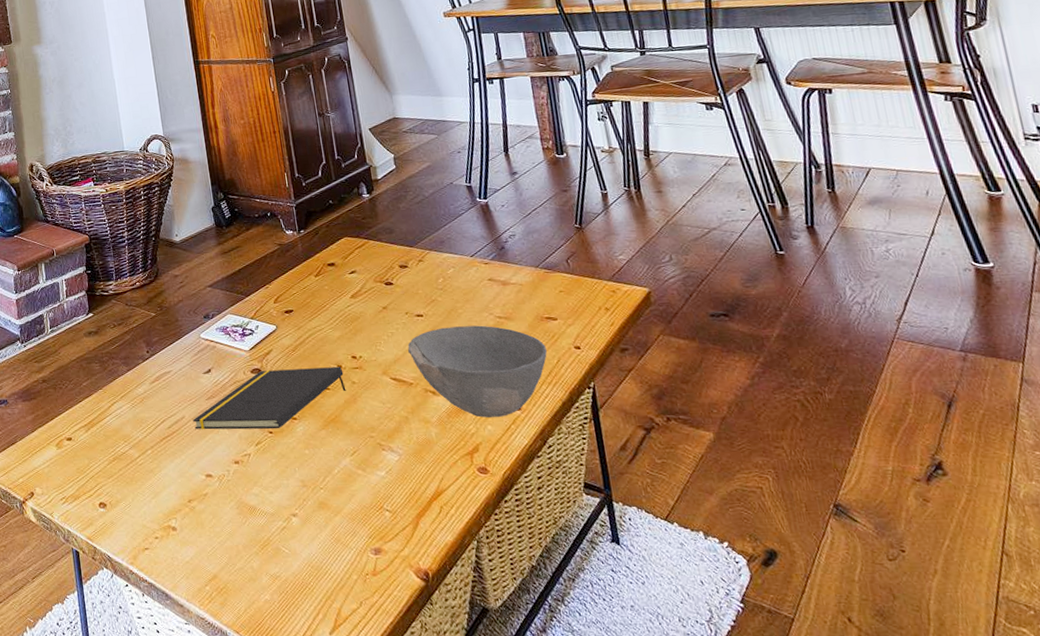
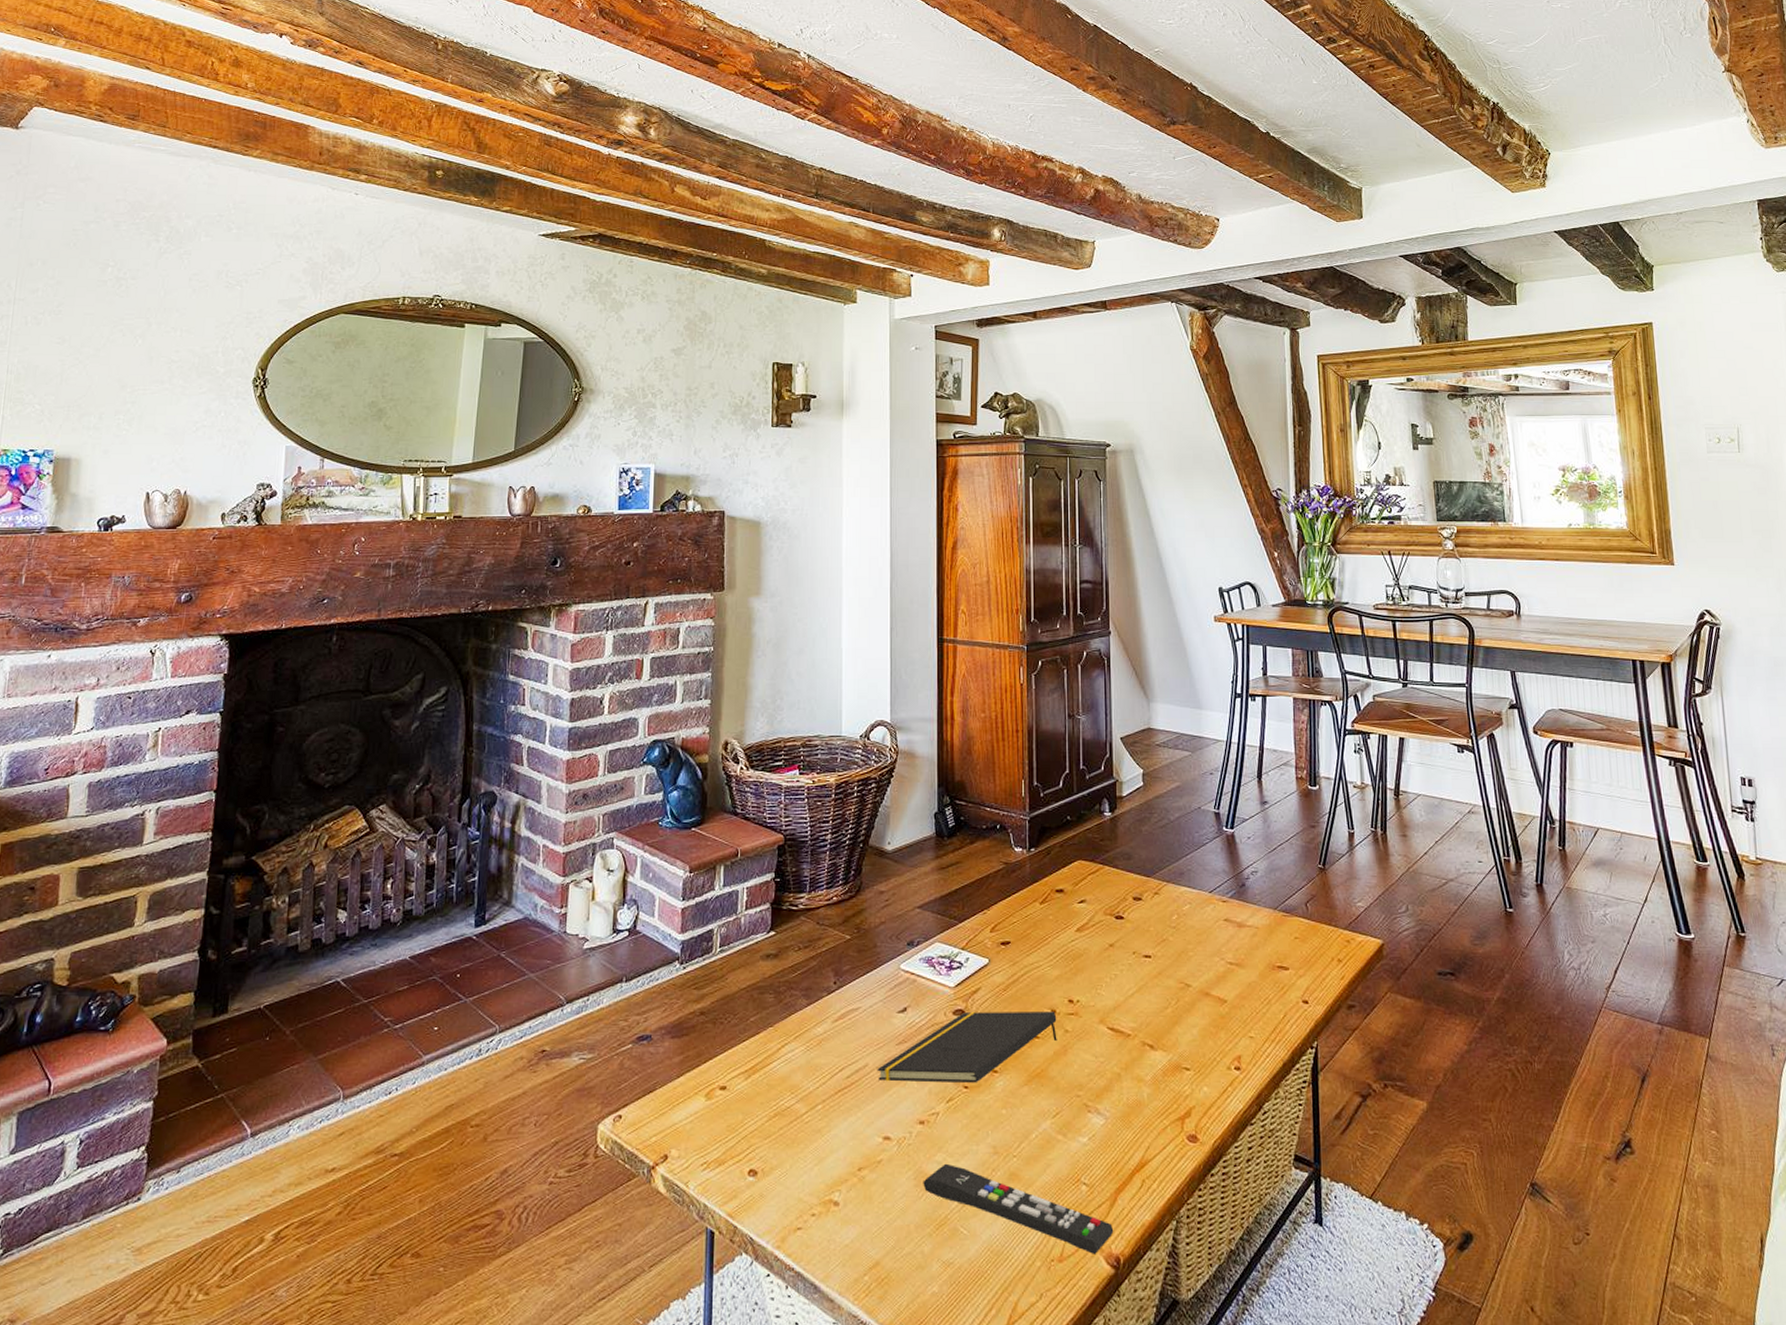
remote control: none [244,495,420,569] -> present [923,1163,1114,1254]
bowl: present [407,325,547,418] -> none [1130,971,1274,1077]

